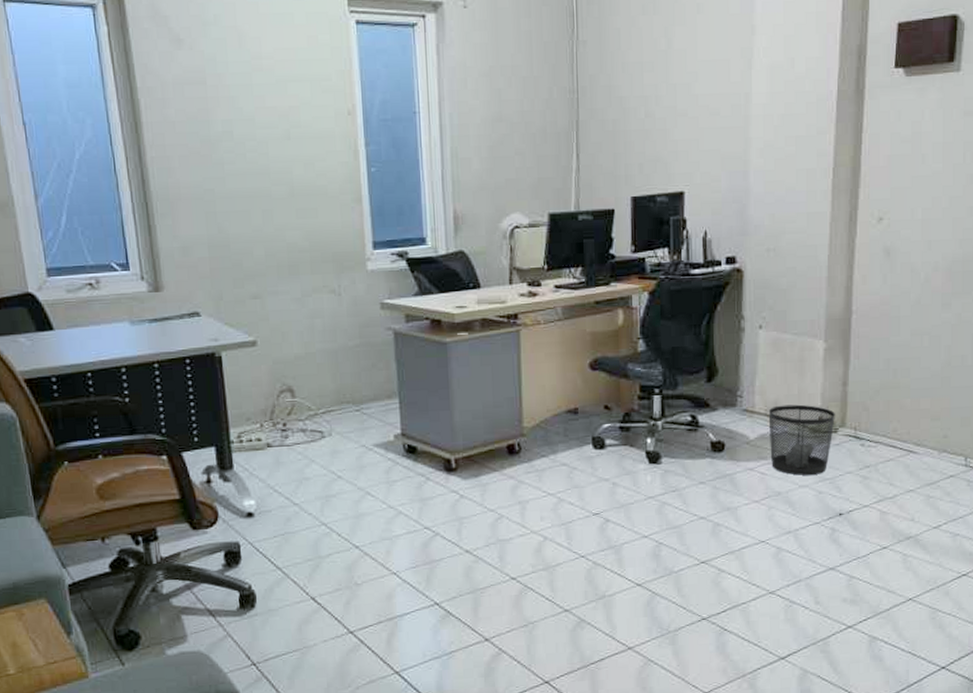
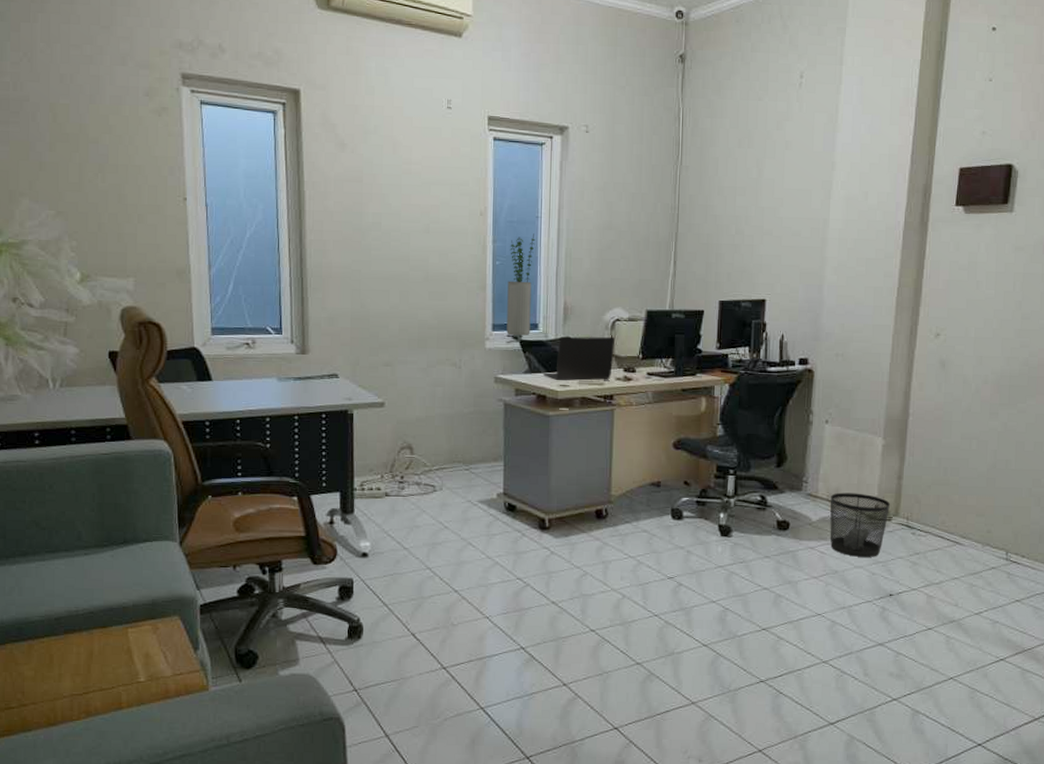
vase: none [385,132,417,254] -> present [506,233,535,336]
laptop: none [436,246,515,301] -> present [543,336,615,381]

